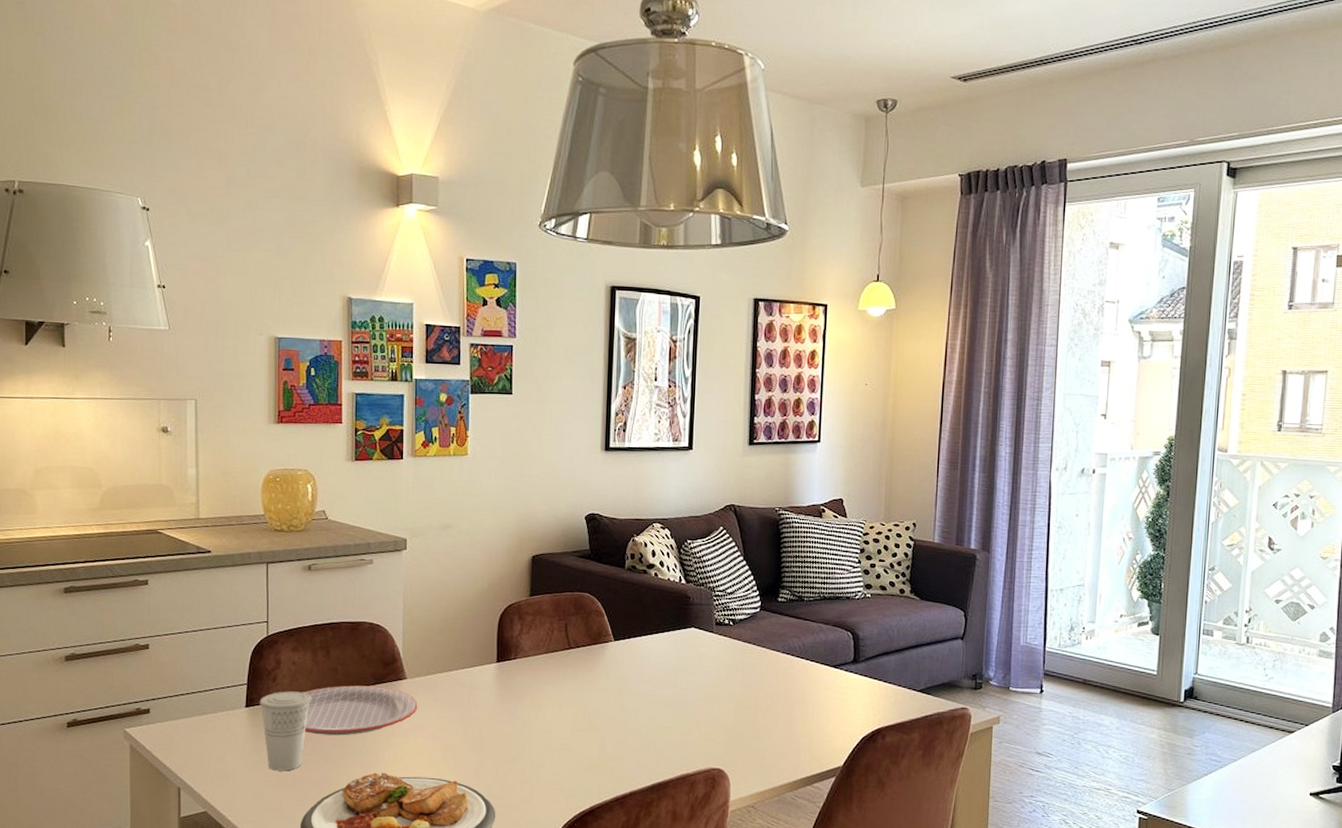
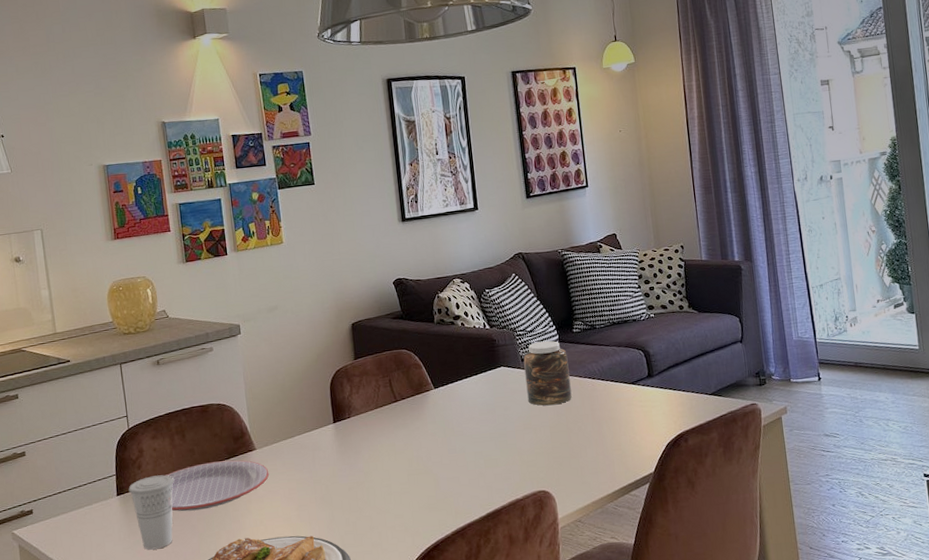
jar: none [716,606,767,678] -> present [523,340,572,406]

